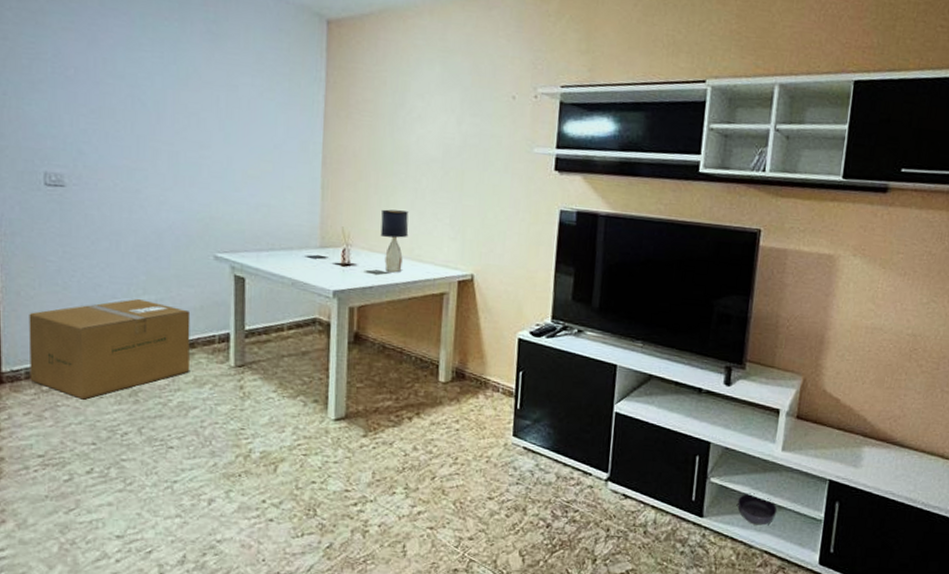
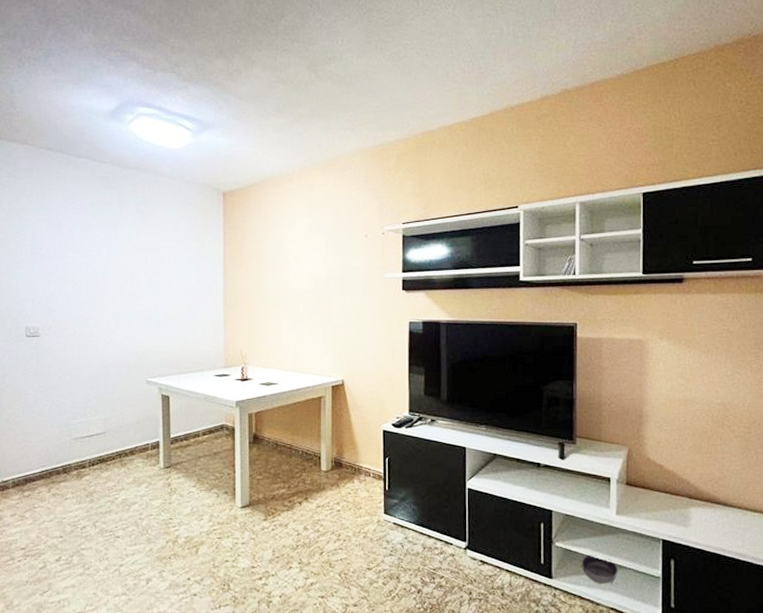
box: present [29,299,191,400] -> none [14,419,130,501]
table lamp: present [380,209,409,273] -> none [270,333,291,383]

